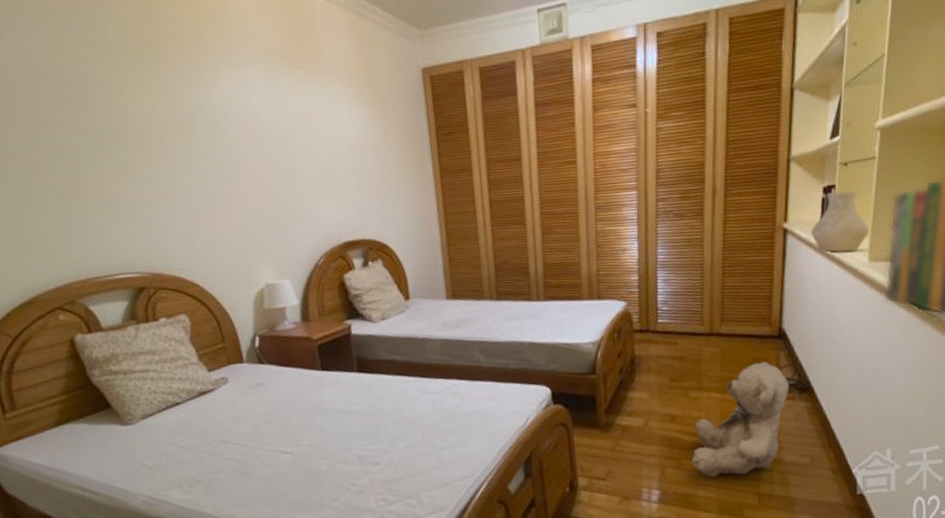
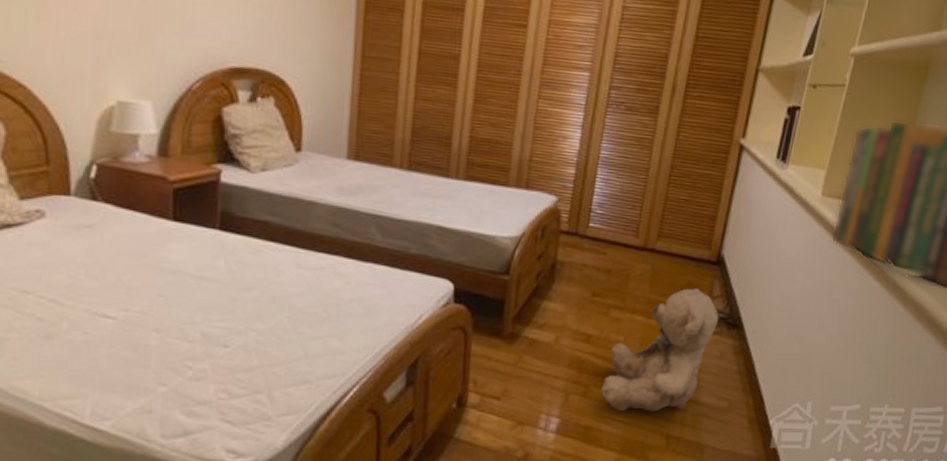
vase: present [810,191,870,253] -> none [767,113,828,182]

